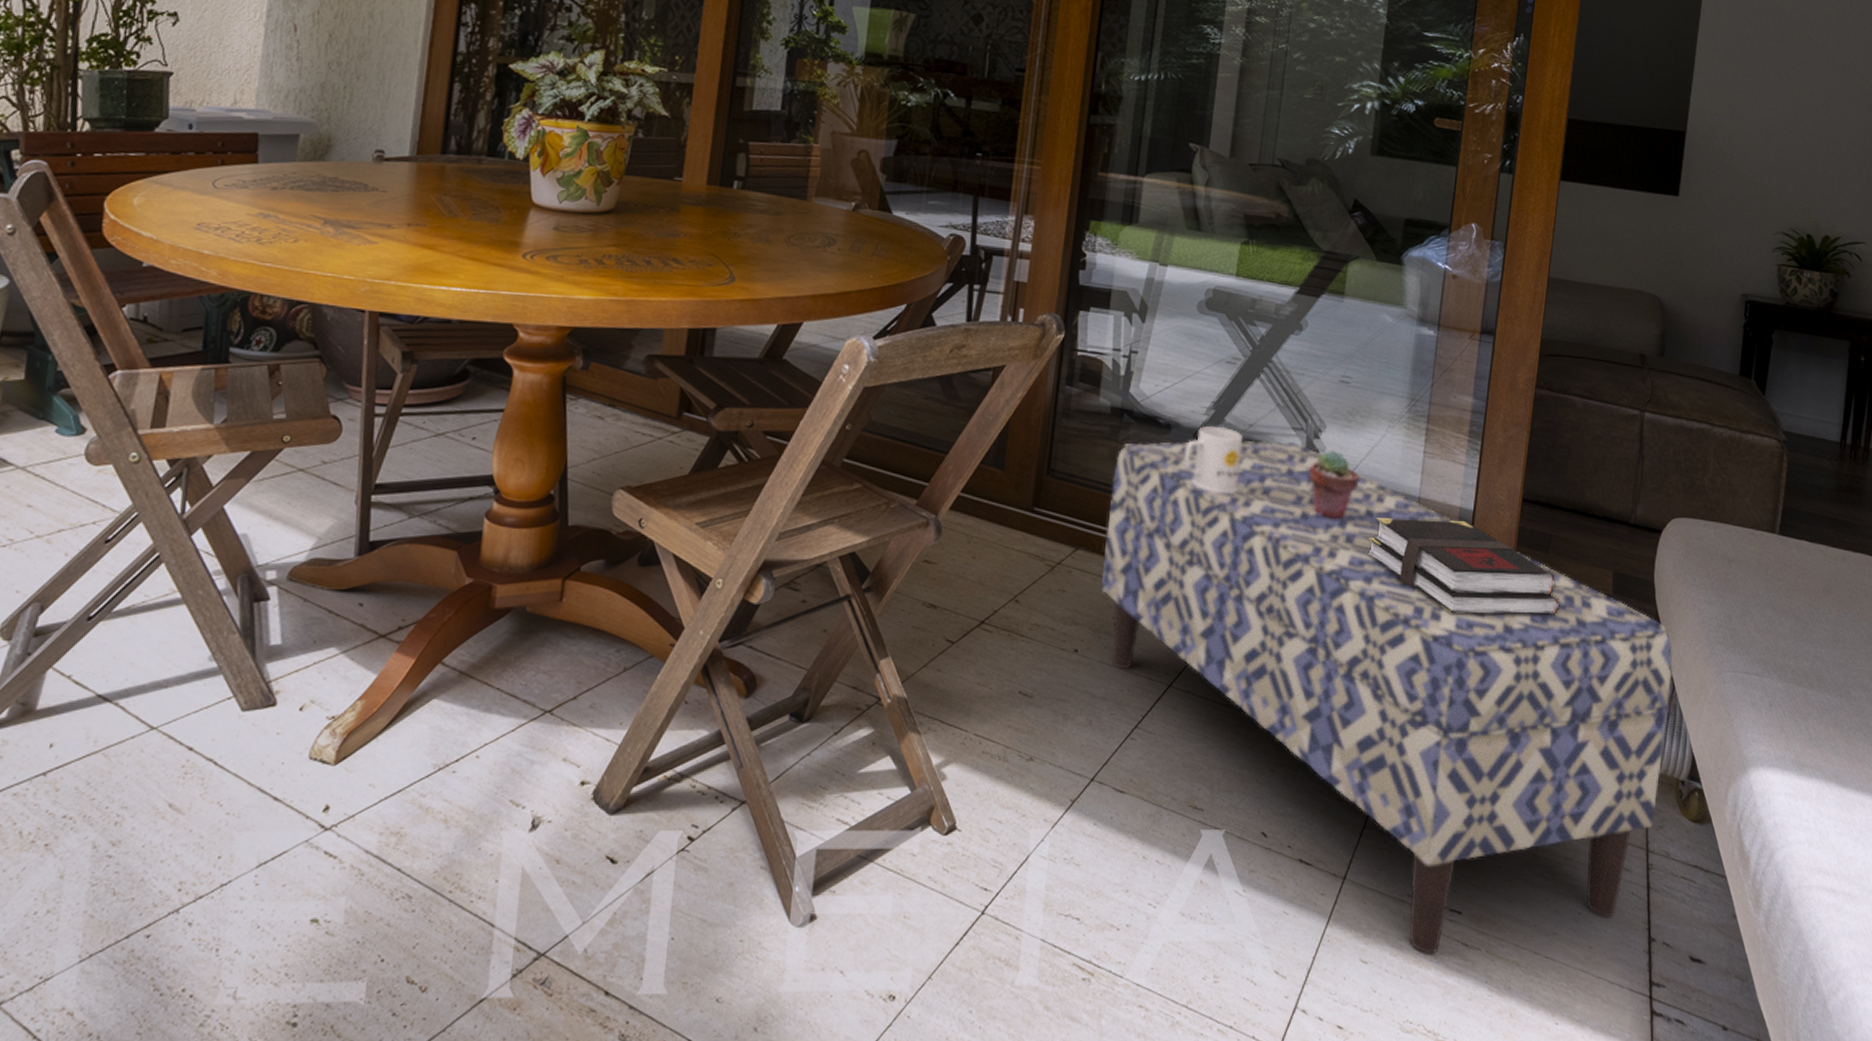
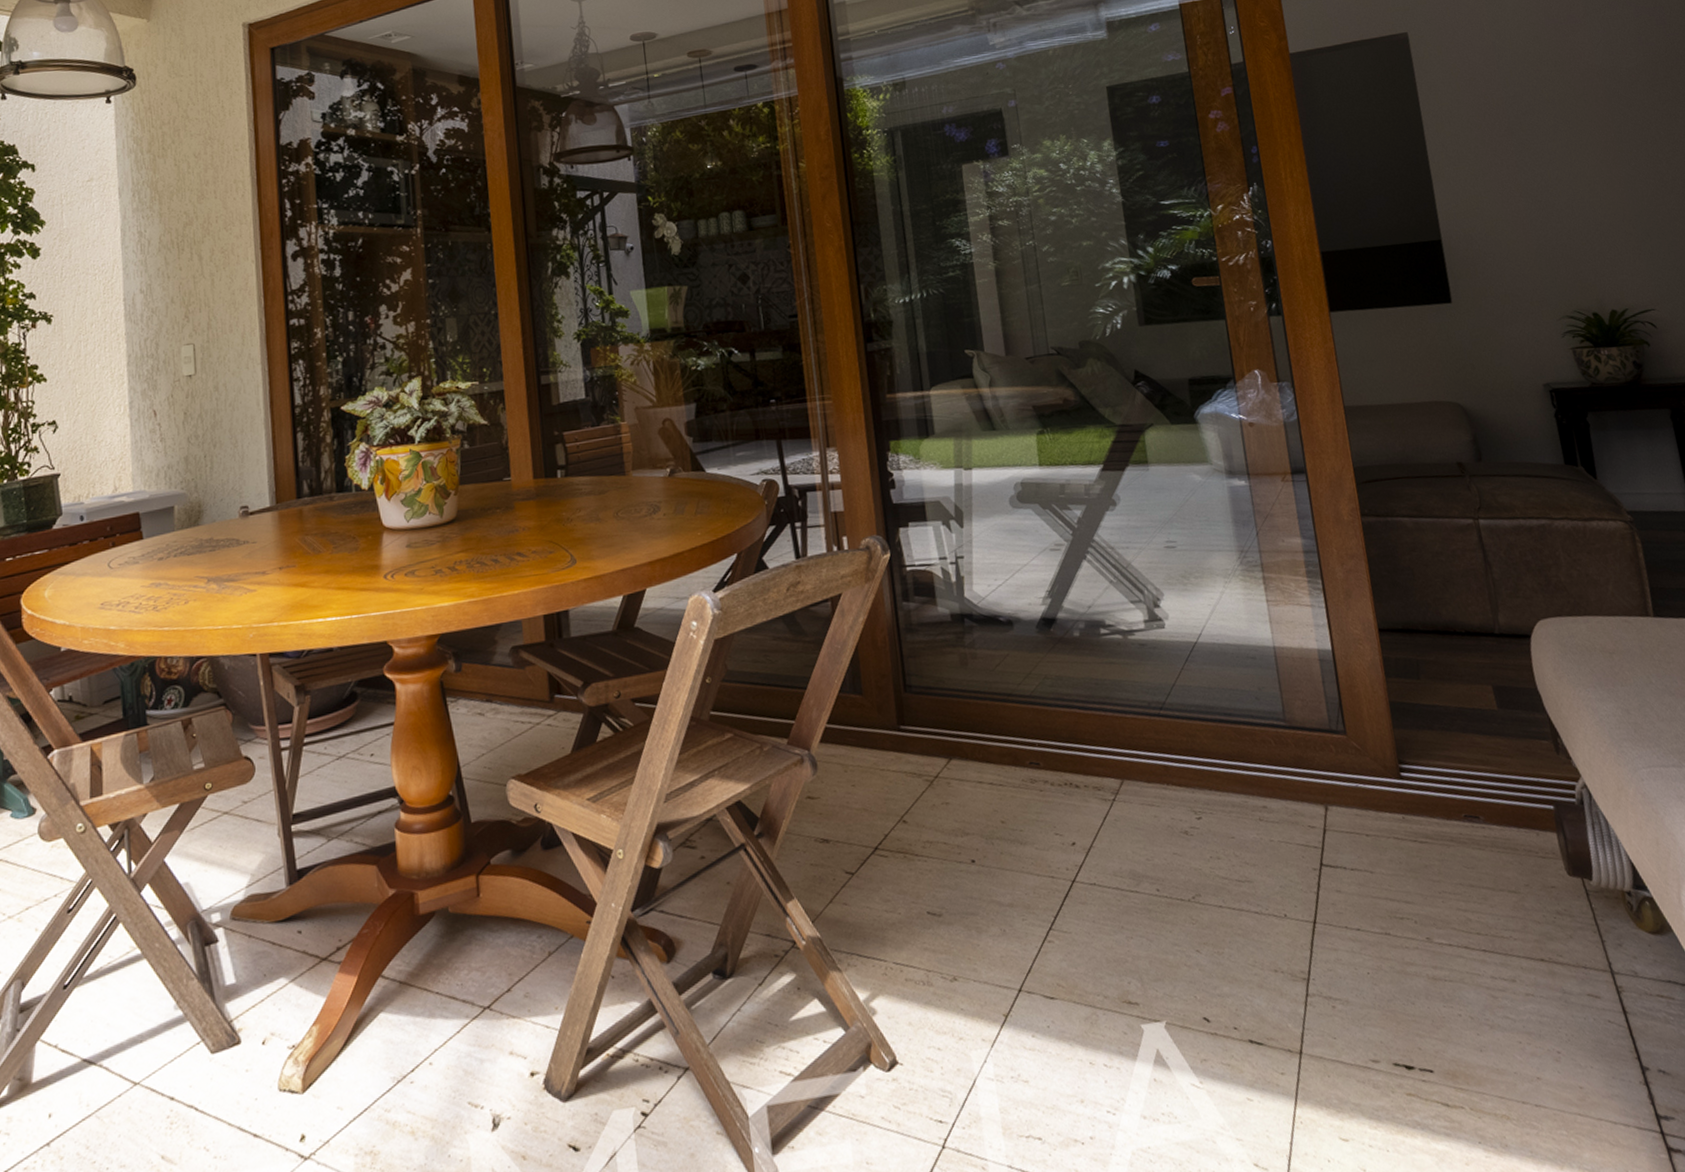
bench: present [1100,440,1672,954] -> none [968,615,1610,1122]
mug: present [1184,425,1244,495] -> none [1031,612,1093,680]
potted succulent: present [1309,450,1360,520] -> none [1157,616,1210,685]
book: present [1366,518,1560,616] -> none [1232,662,1447,759]

